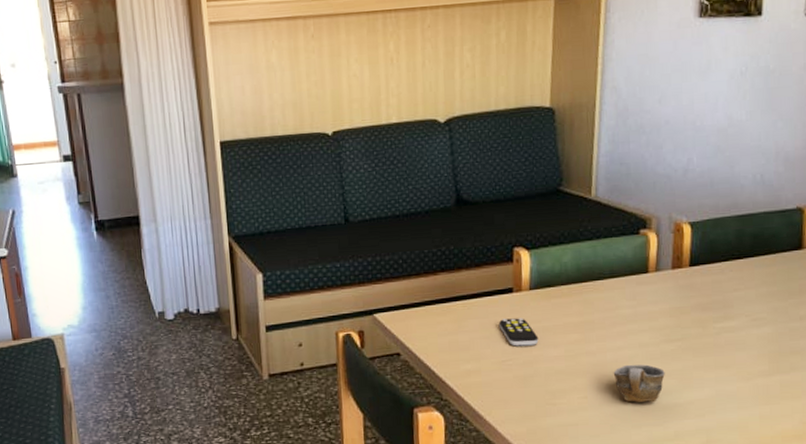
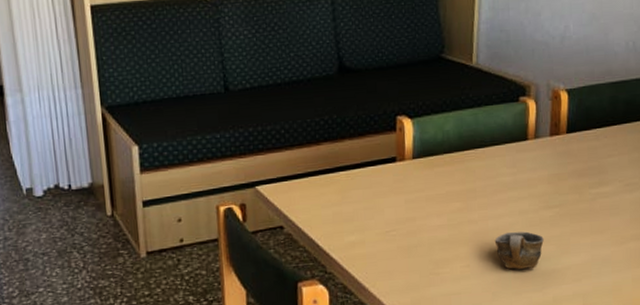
remote control: present [498,318,539,347] -> none [382,187,422,217]

